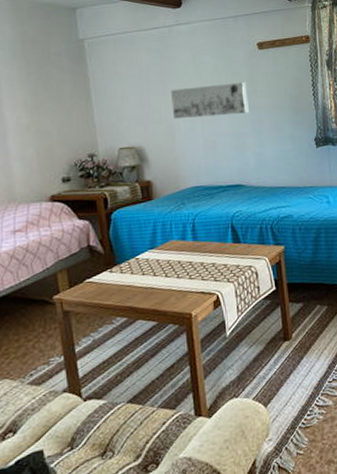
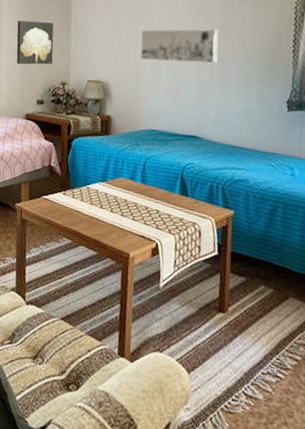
wall art: none [23,92,75,142] -> present [16,21,54,65]

